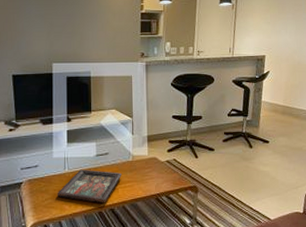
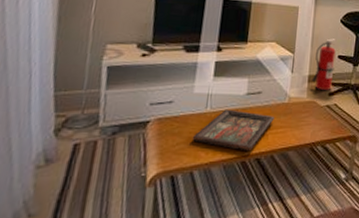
fire extinguisher: none [150,101,170,147] -> present [311,39,336,90]

